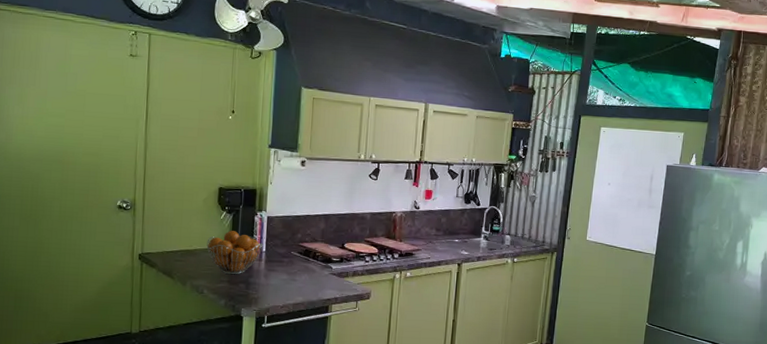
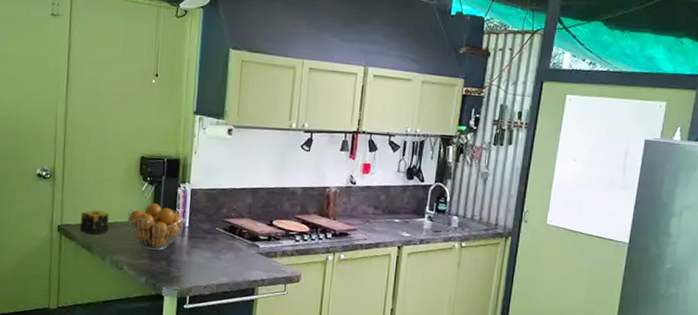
candle: none [160,238,189,262] -> present [79,209,109,235]

